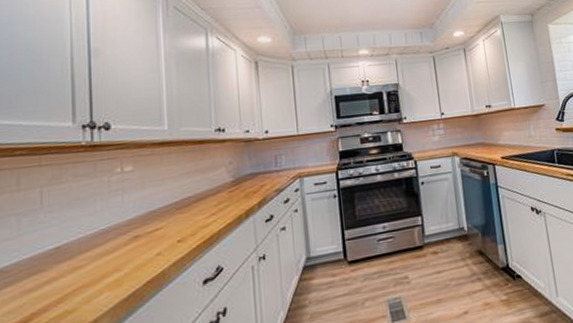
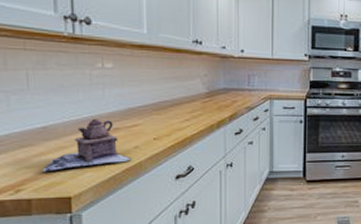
teapot: none [53,228,153,302] -> present [42,118,131,173]

